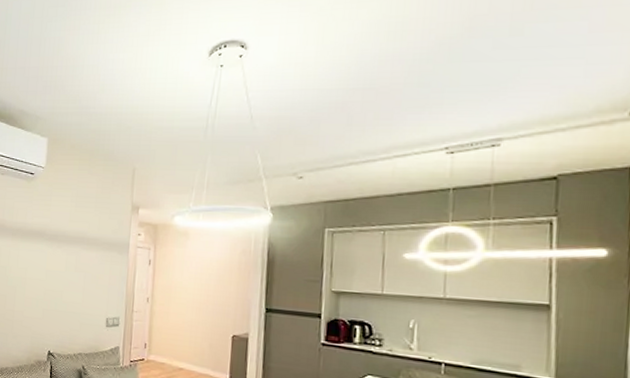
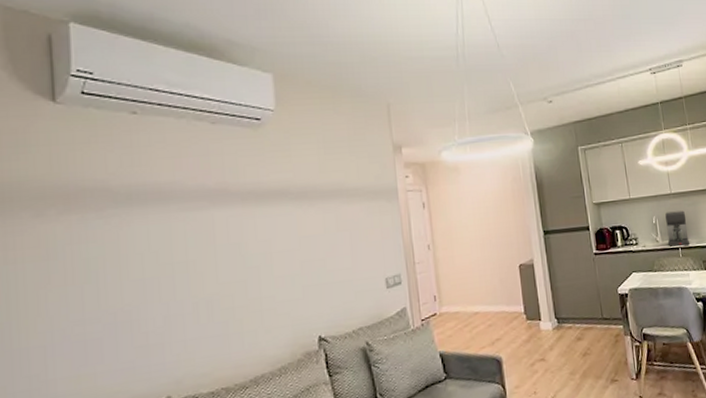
coffee maker: none [427,318,462,364] -> present [665,210,689,247]

